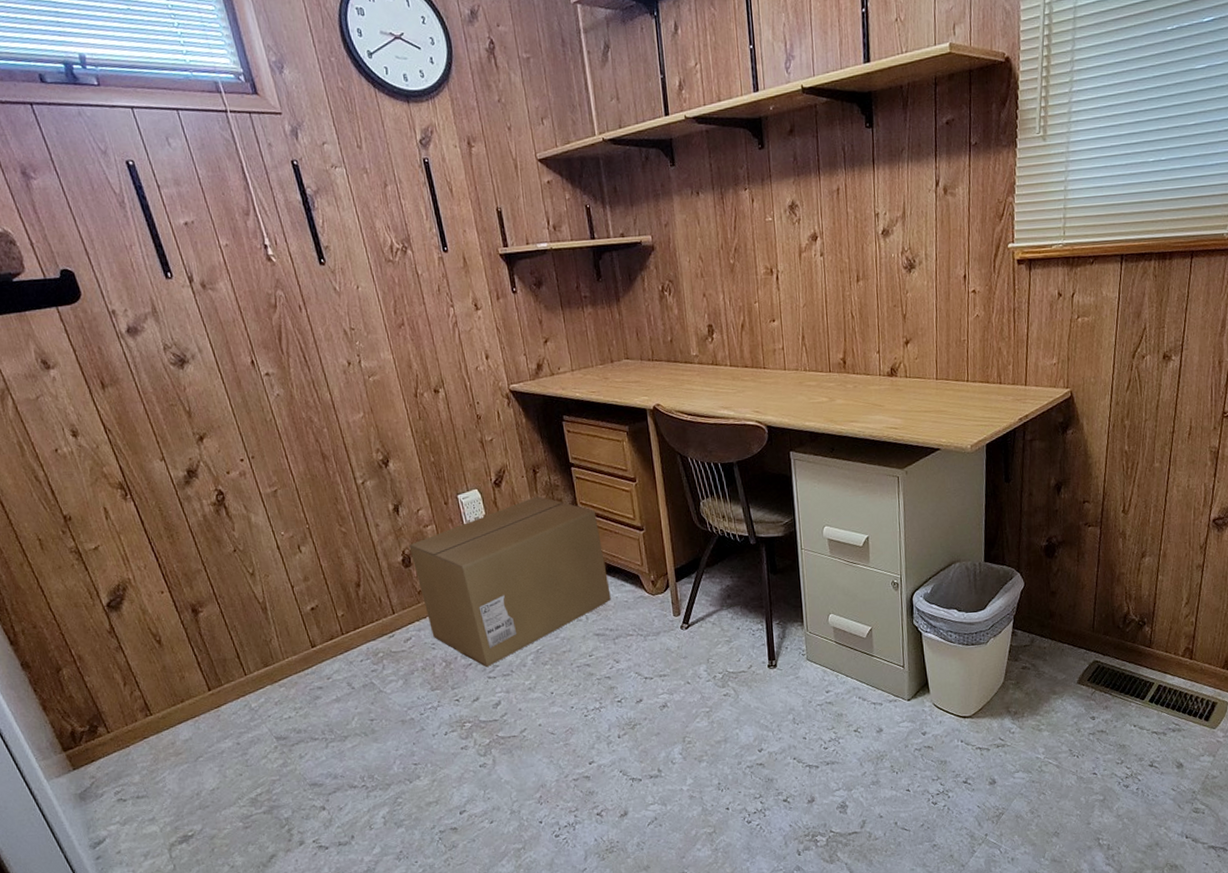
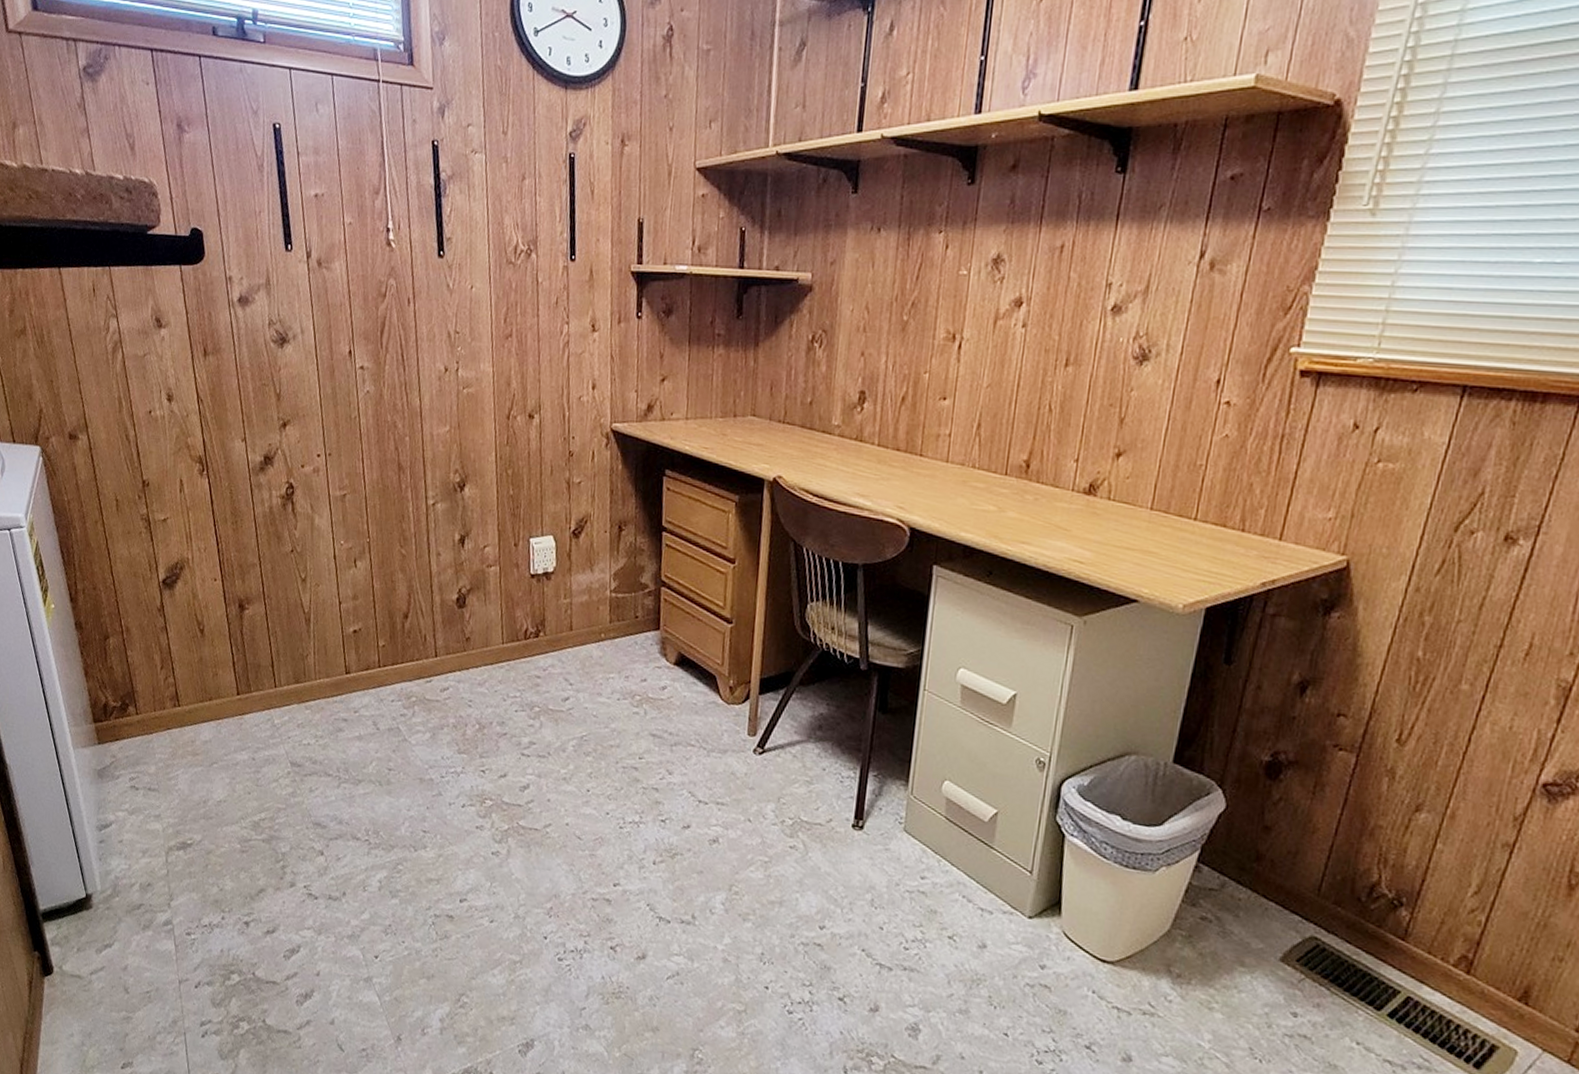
box: present [409,496,611,667] -> none [467,557,681,742]

